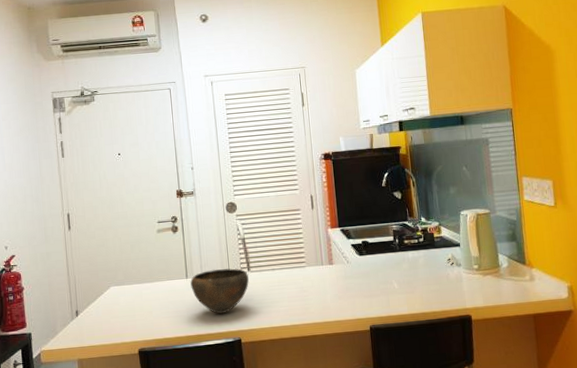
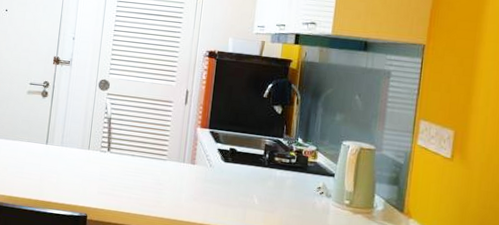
bowl: present [190,268,249,315] -> none [49,141,107,187]

